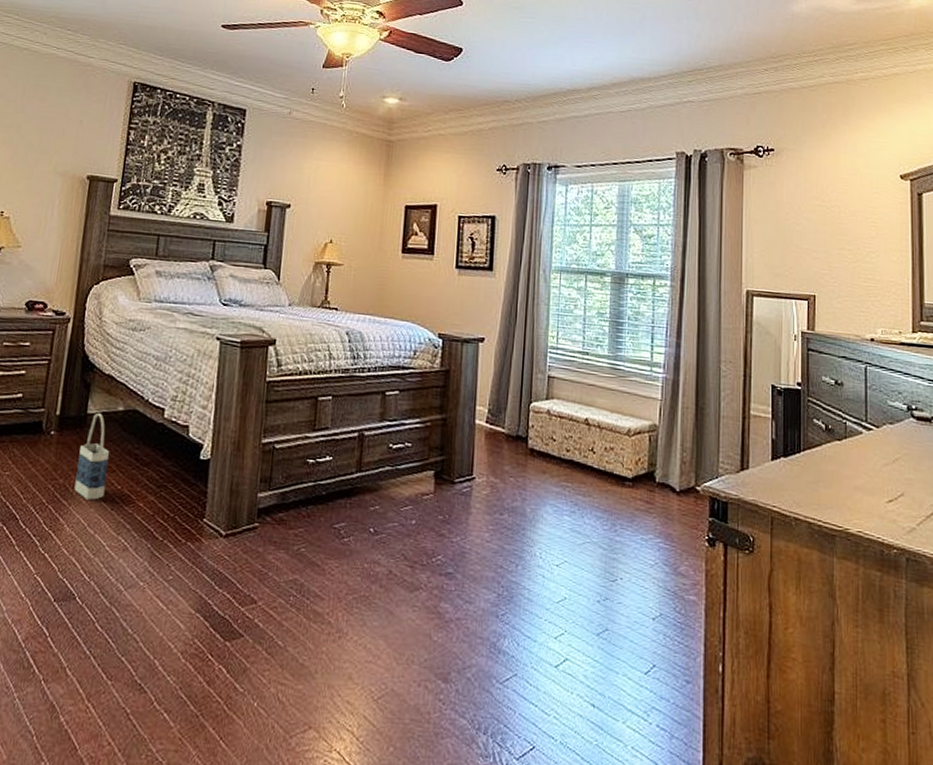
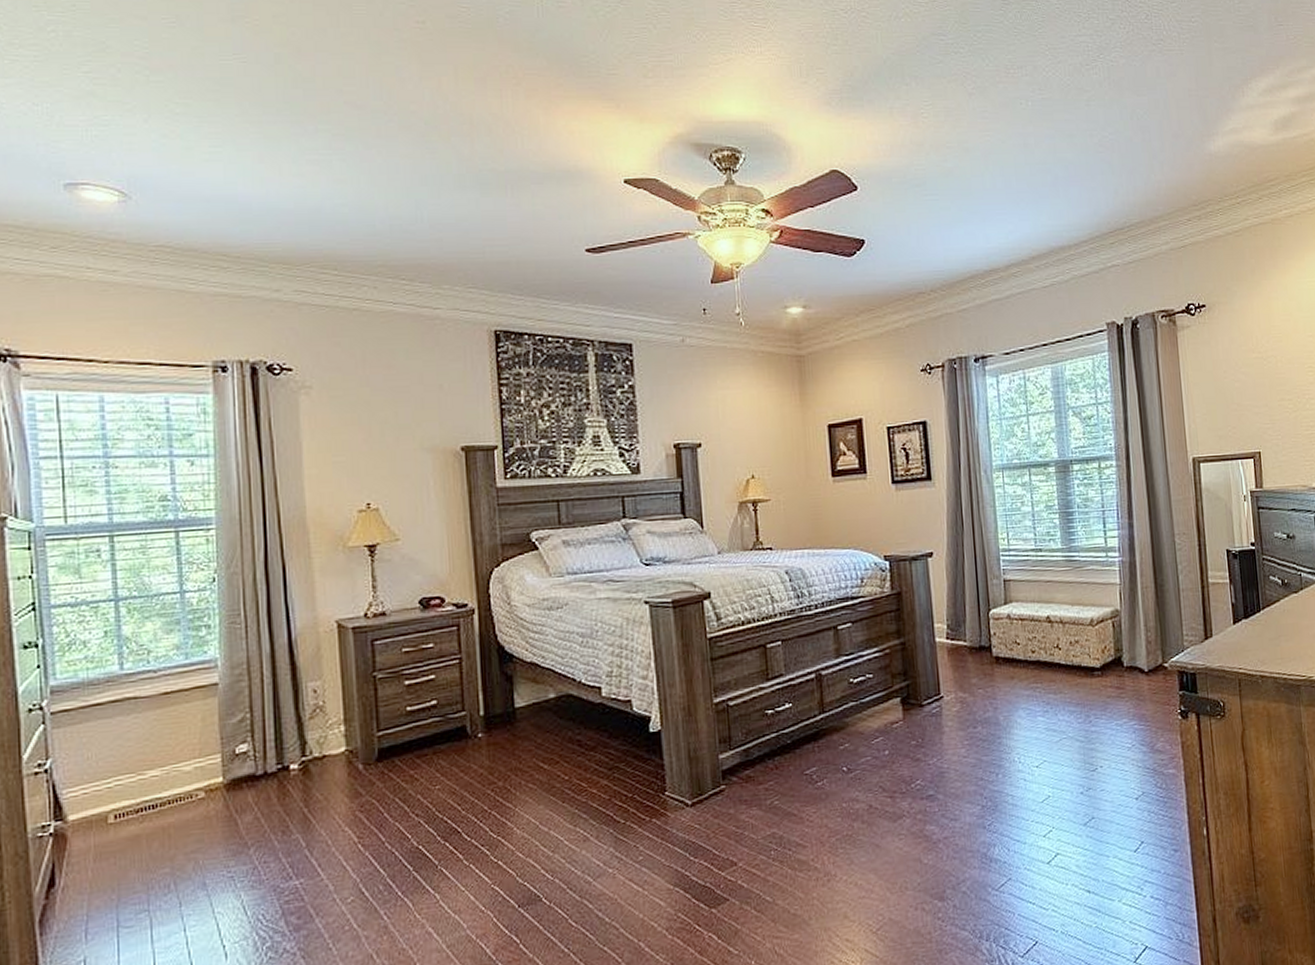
bag: present [74,413,110,500] -> none [515,705,552,797]

